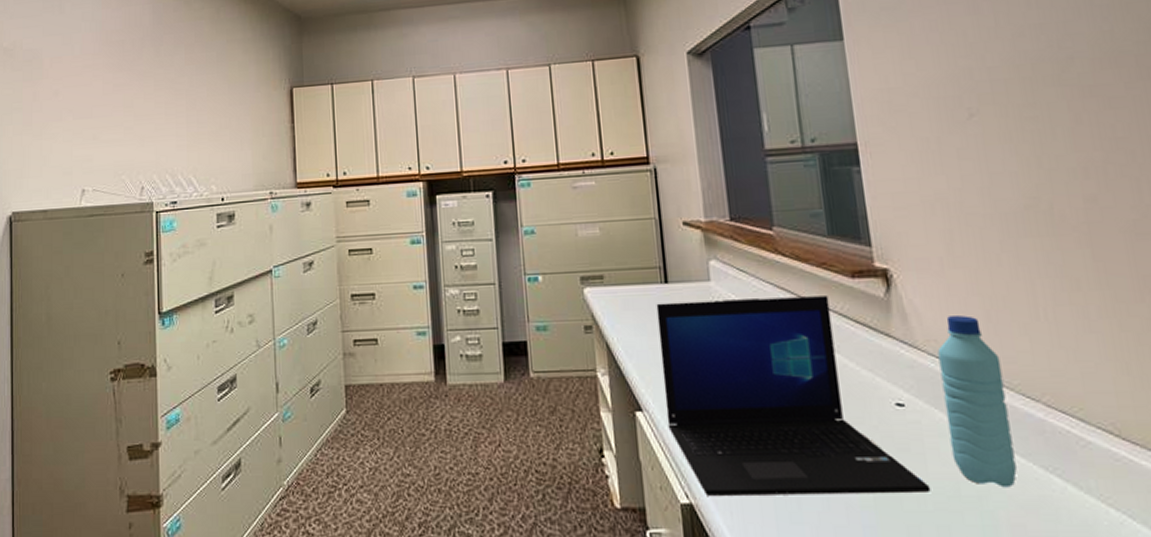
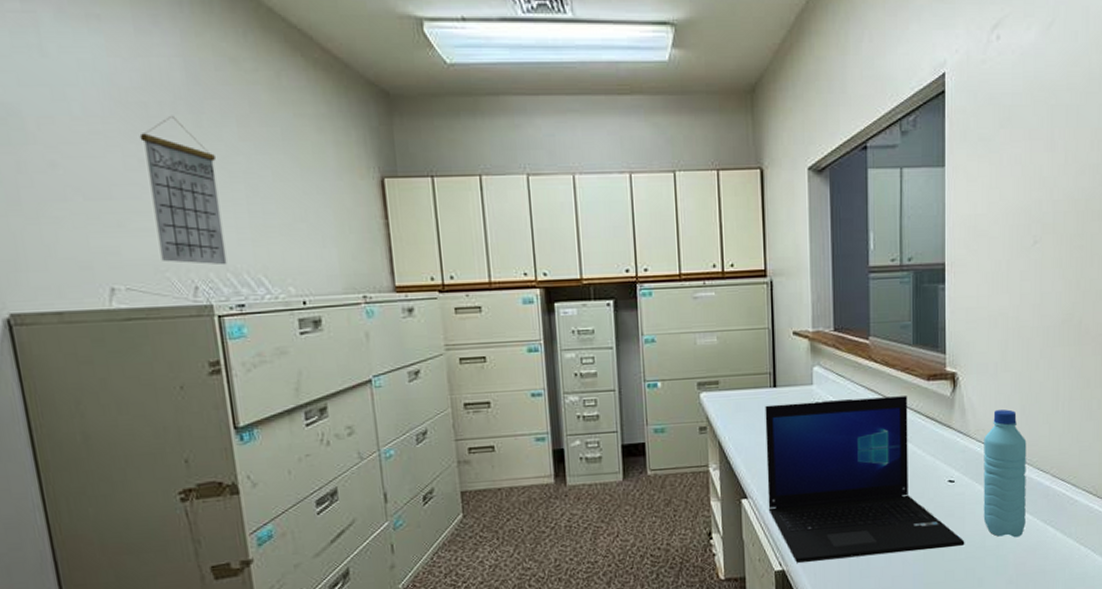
calendar: none [116,50,168,168] -> present [139,117,227,265]

